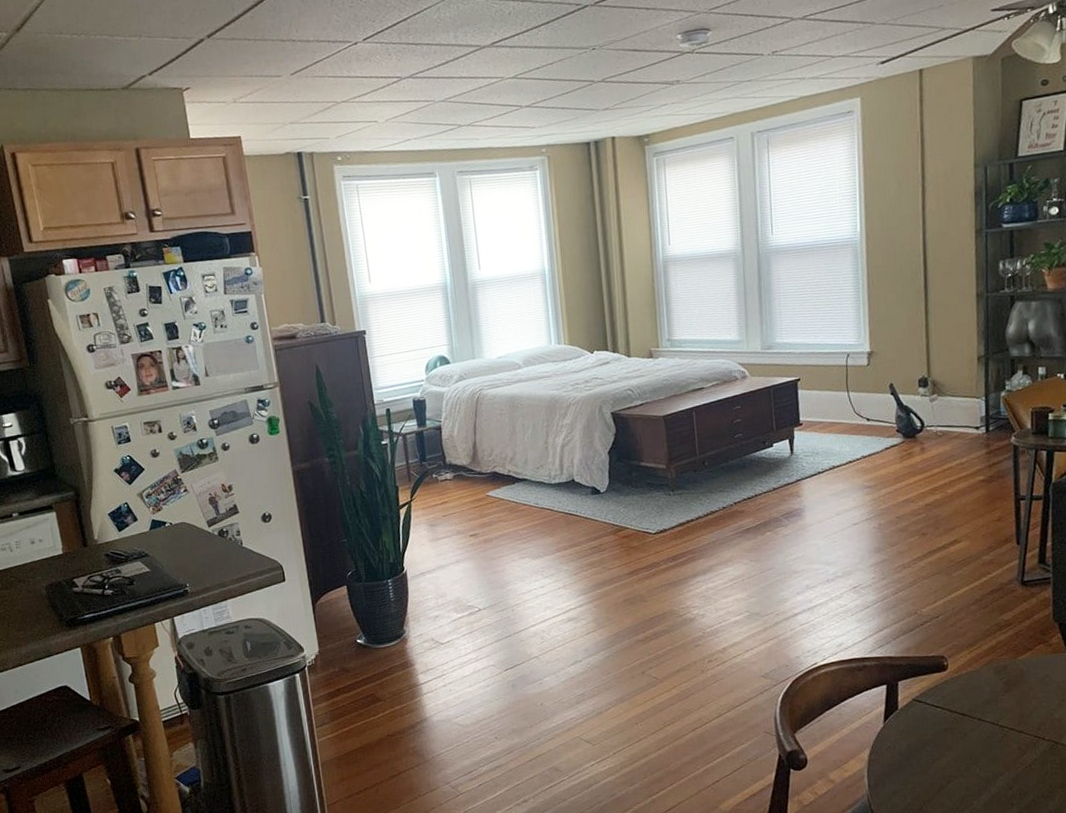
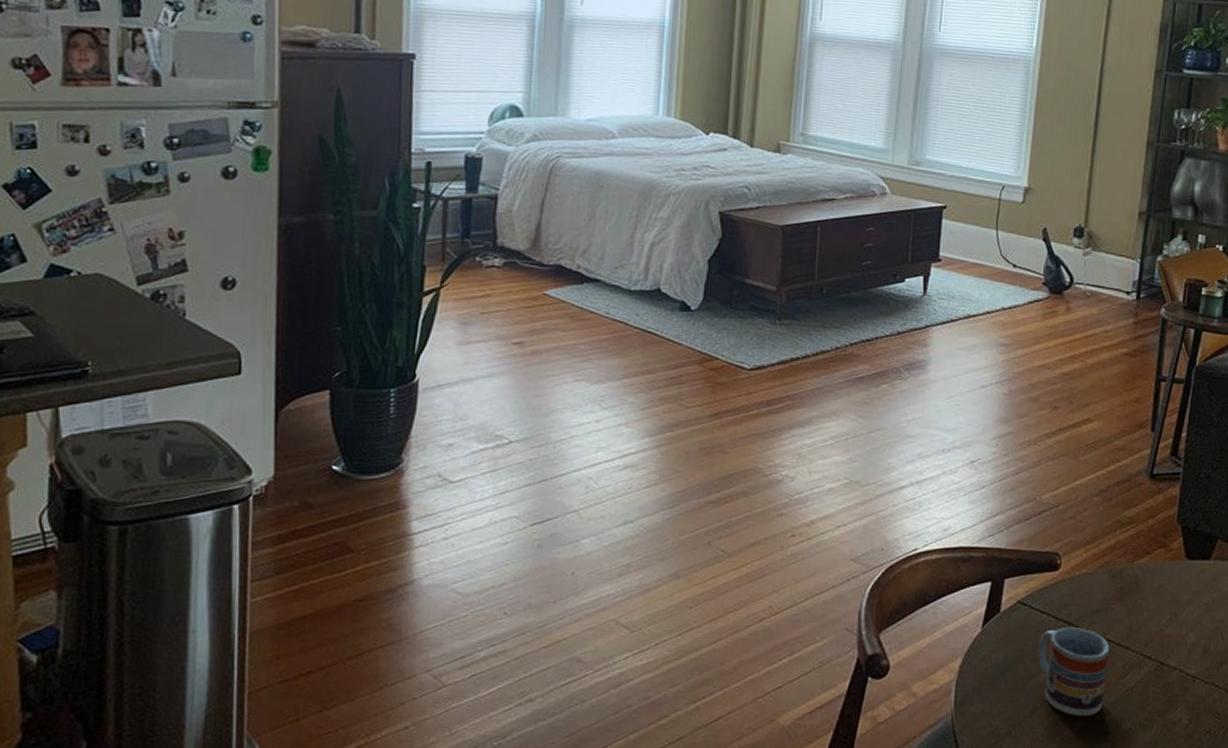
cup: none [937,717,1005,793] -> present [1038,626,1110,717]

